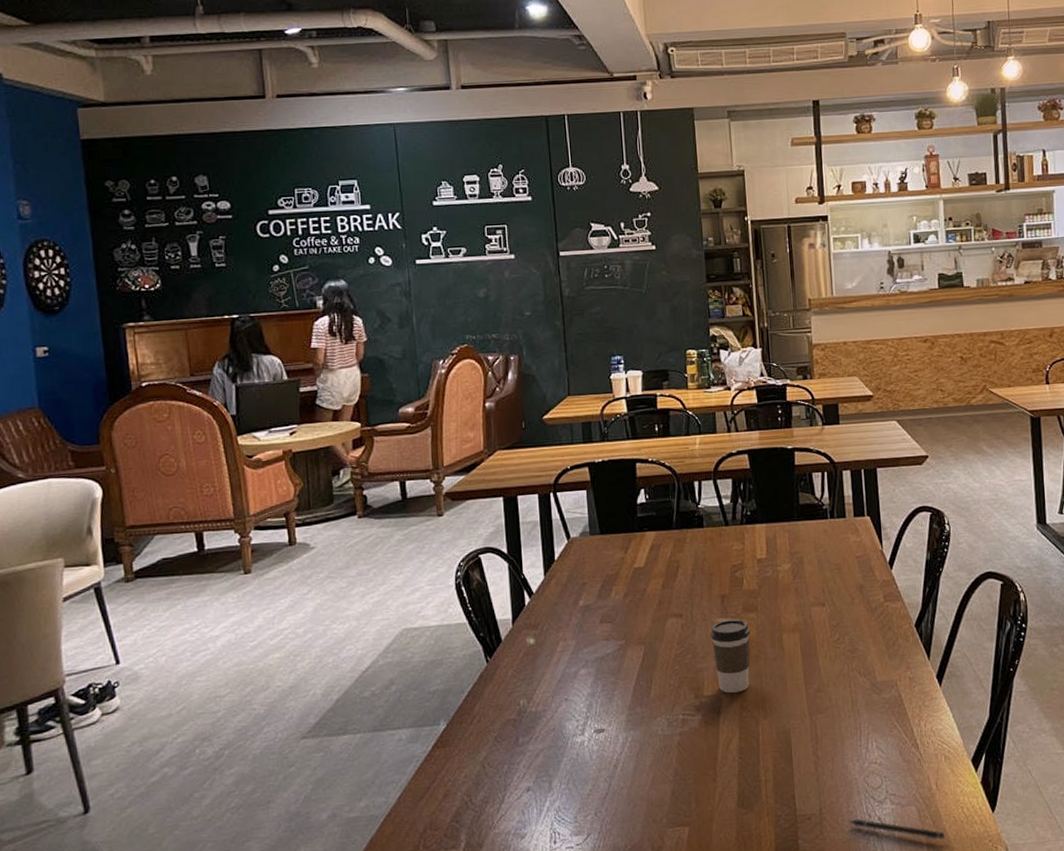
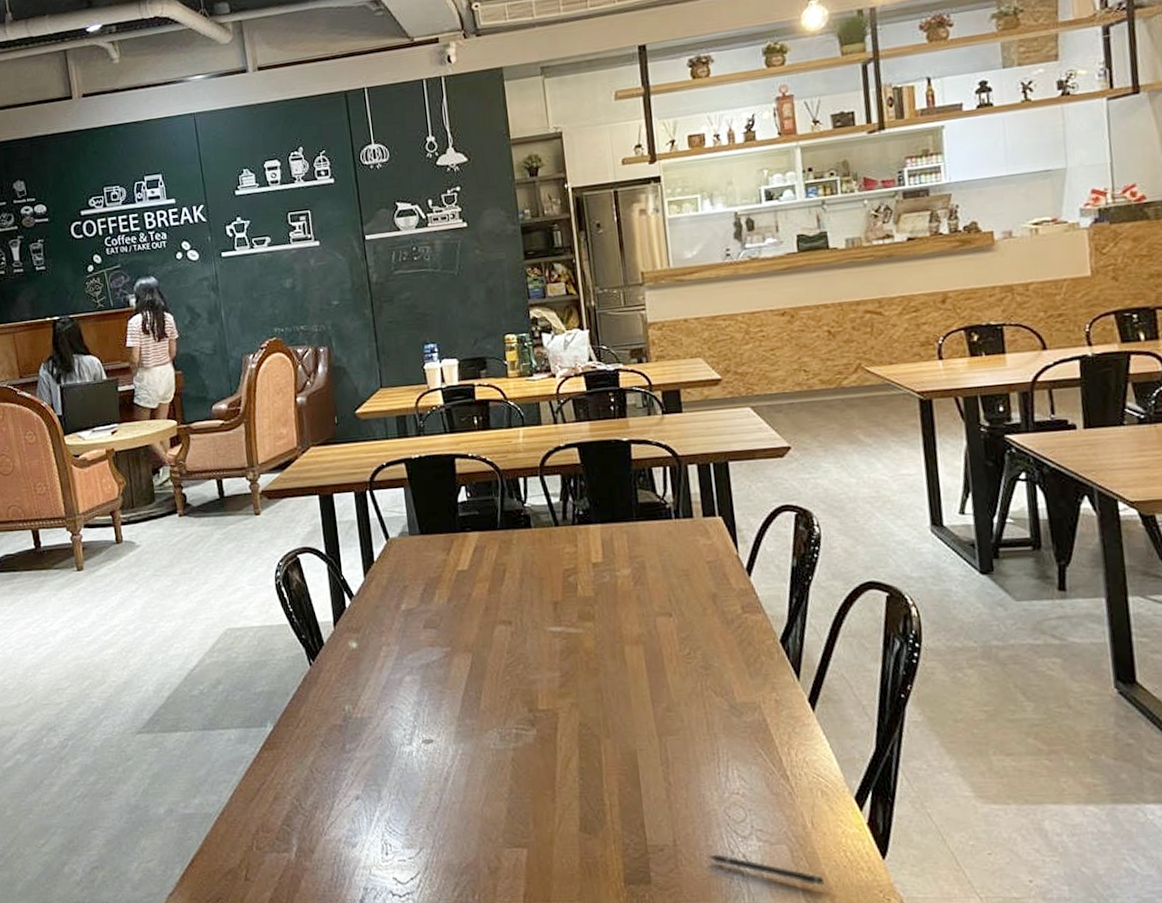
coffee cup: present [710,619,751,694] -> none [543,628,589,709]

